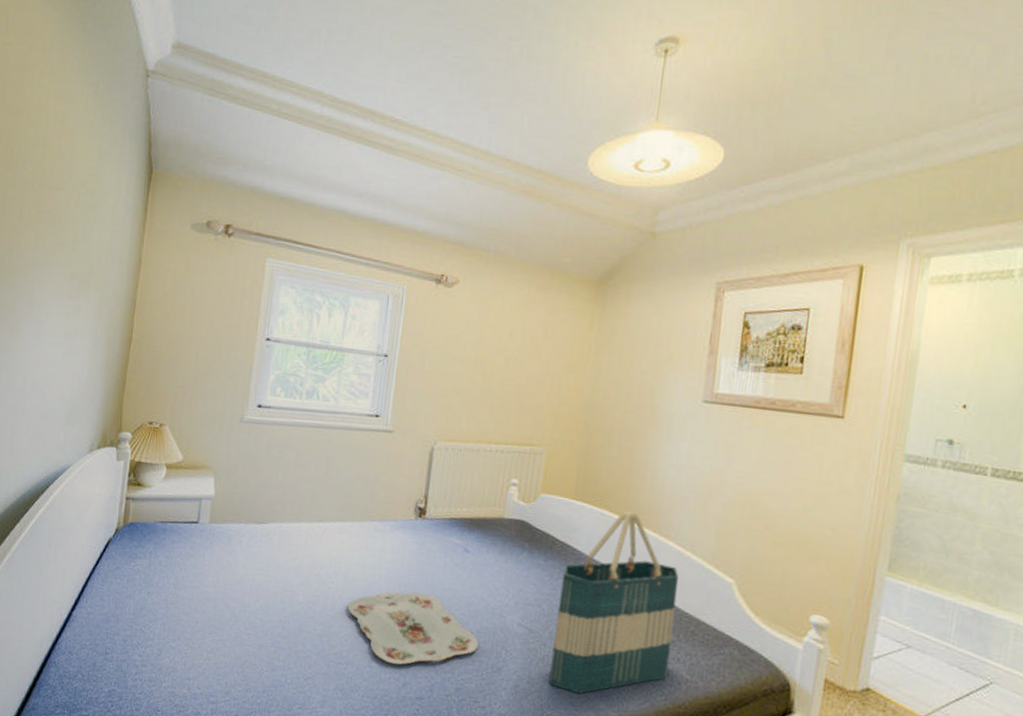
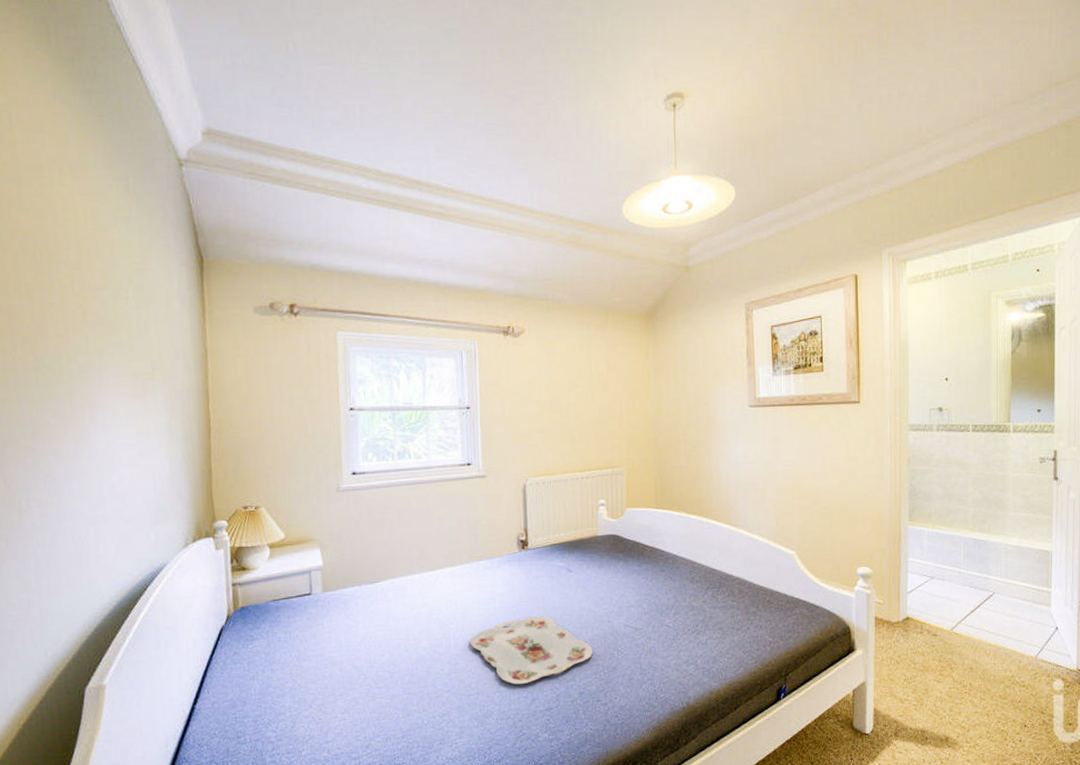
tote bag: present [549,510,679,694] -> none [656,509,754,674]

